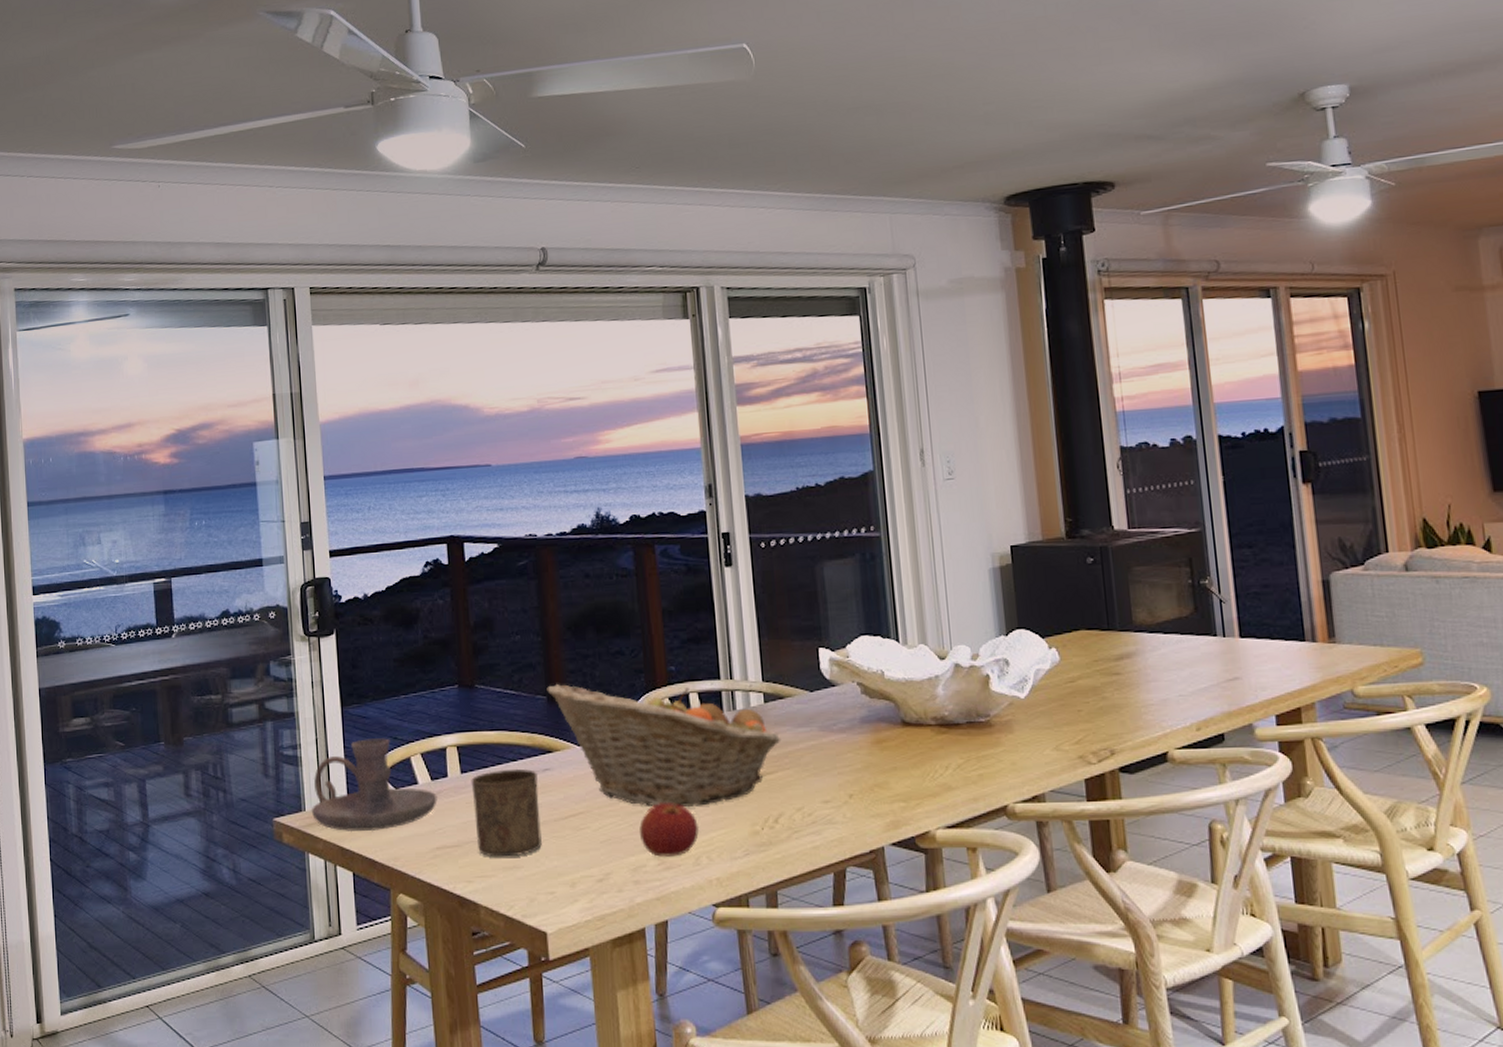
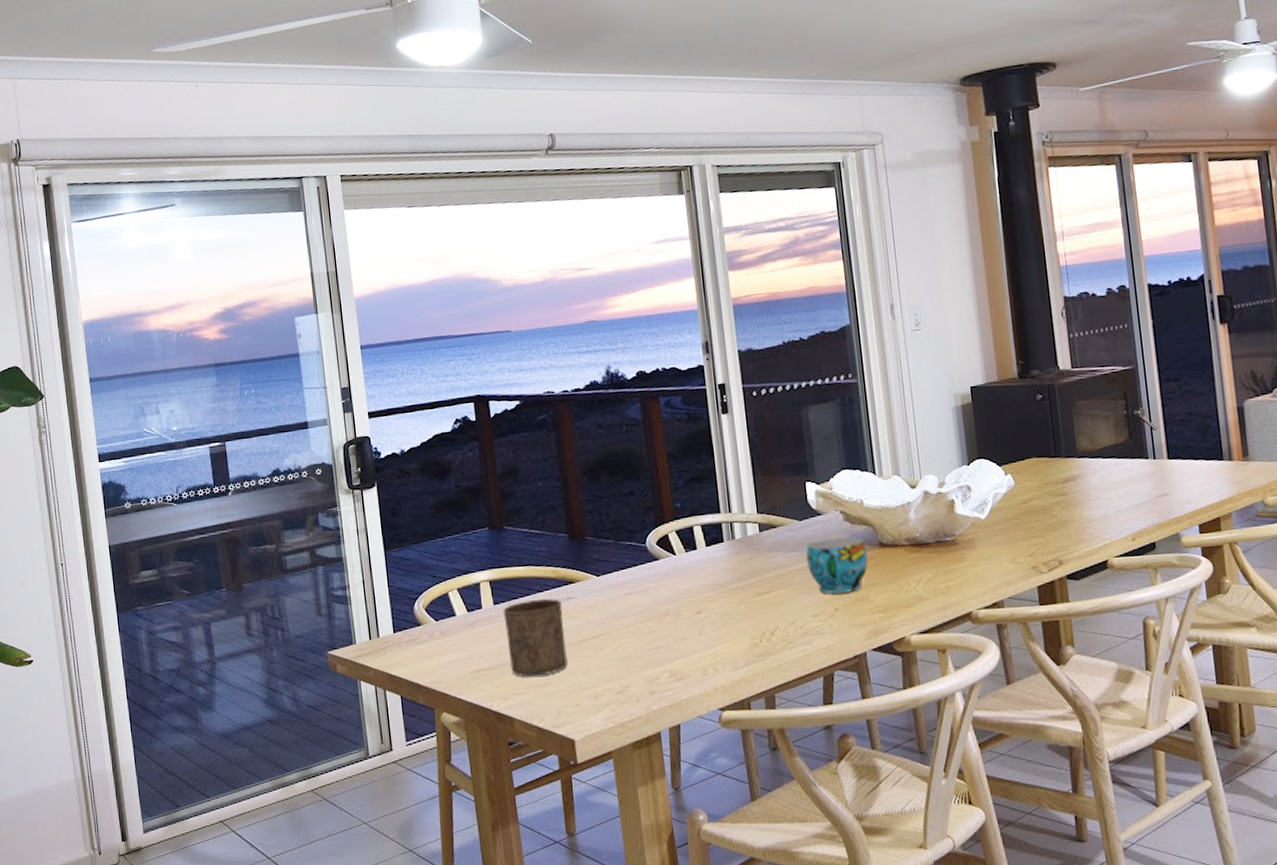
candle holder: present [312,738,437,832] -> none [362,577,474,661]
fruit basket: present [547,683,781,807] -> none [567,521,775,626]
apple: present [639,802,700,857] -> none [653,622,706,670]
cup: none [816,712,889,777] -> present [805,537,869,594]

